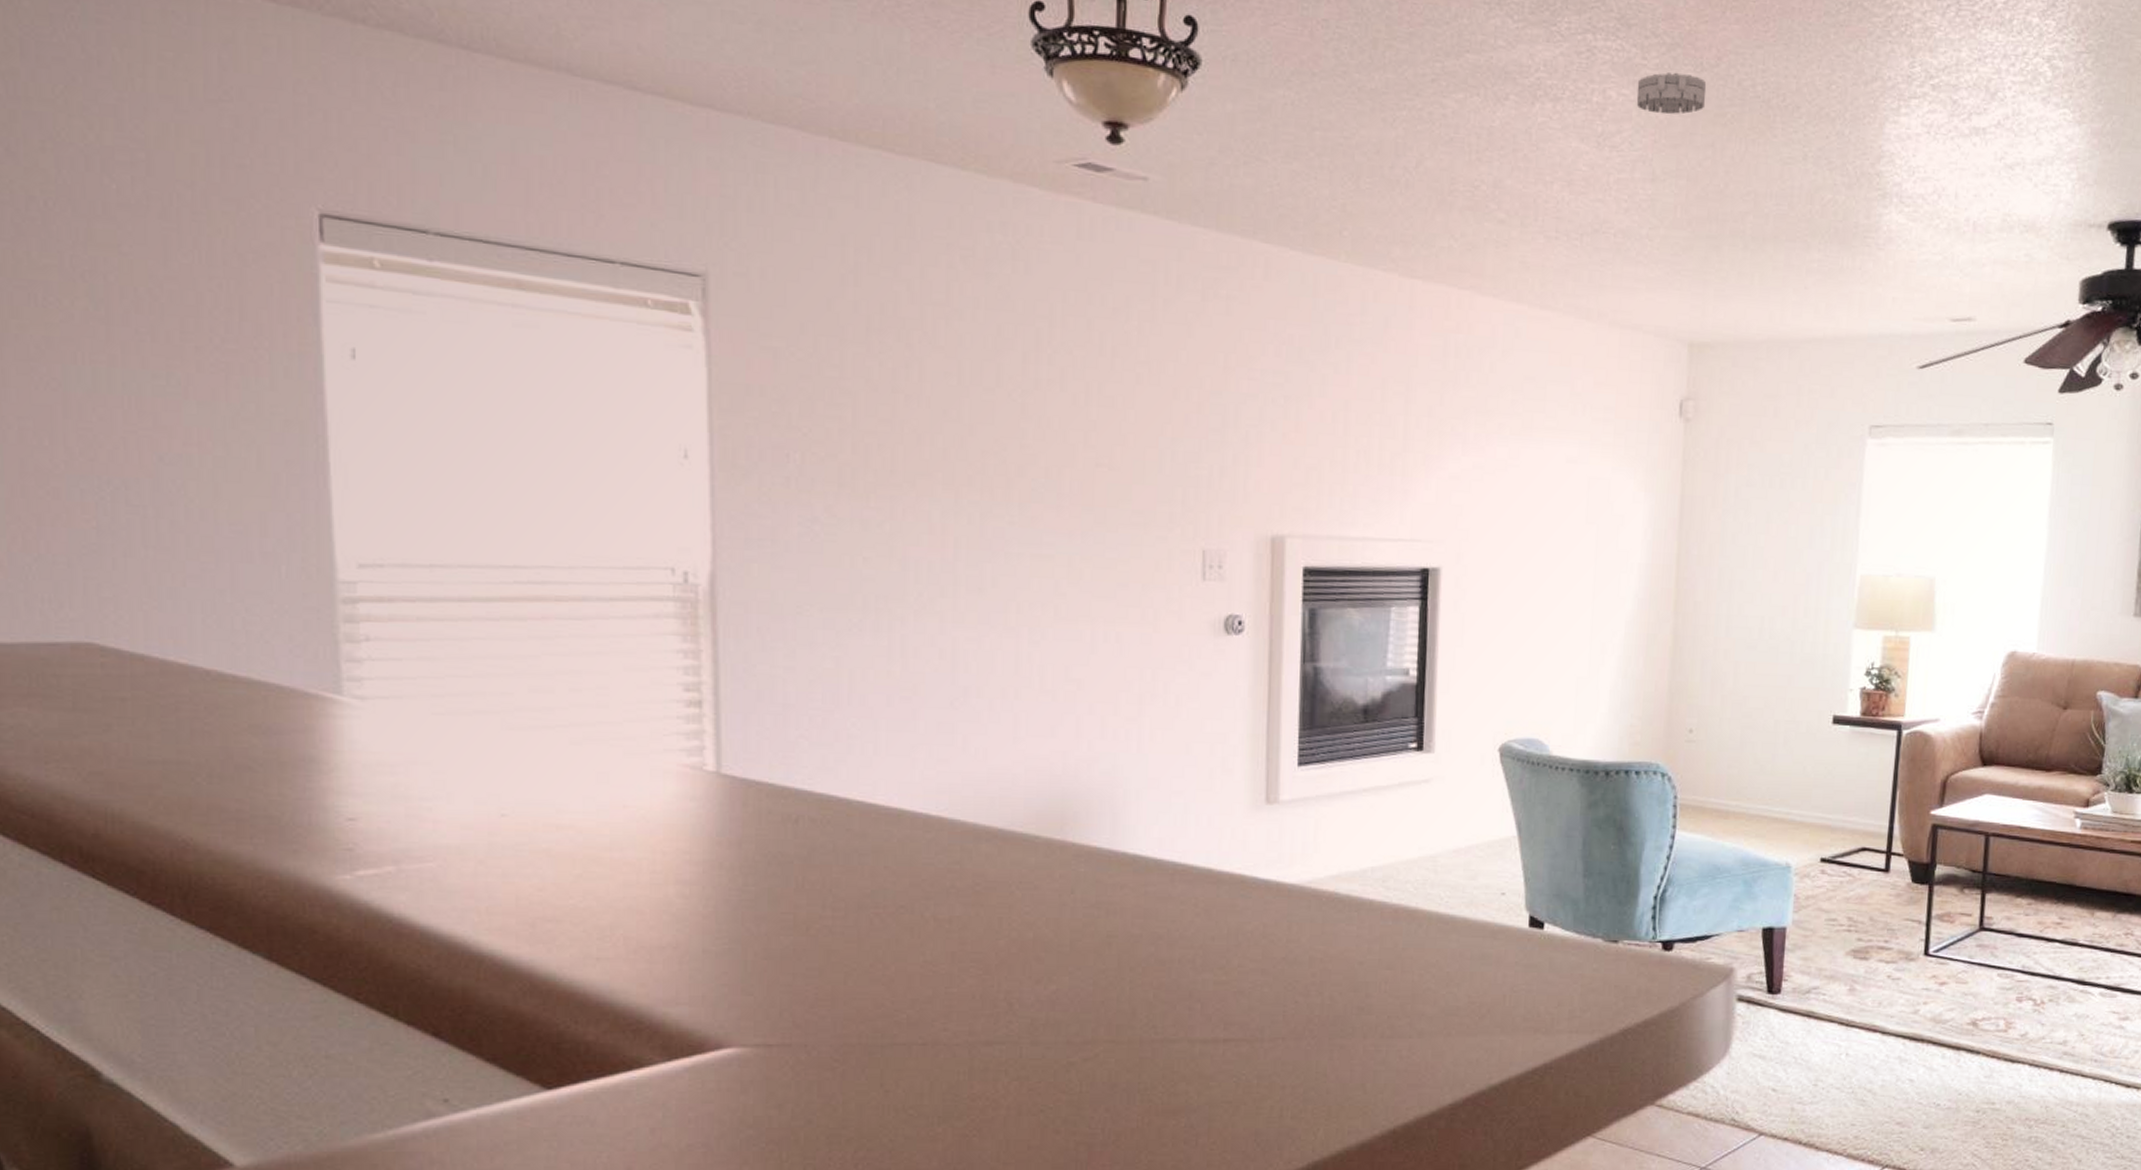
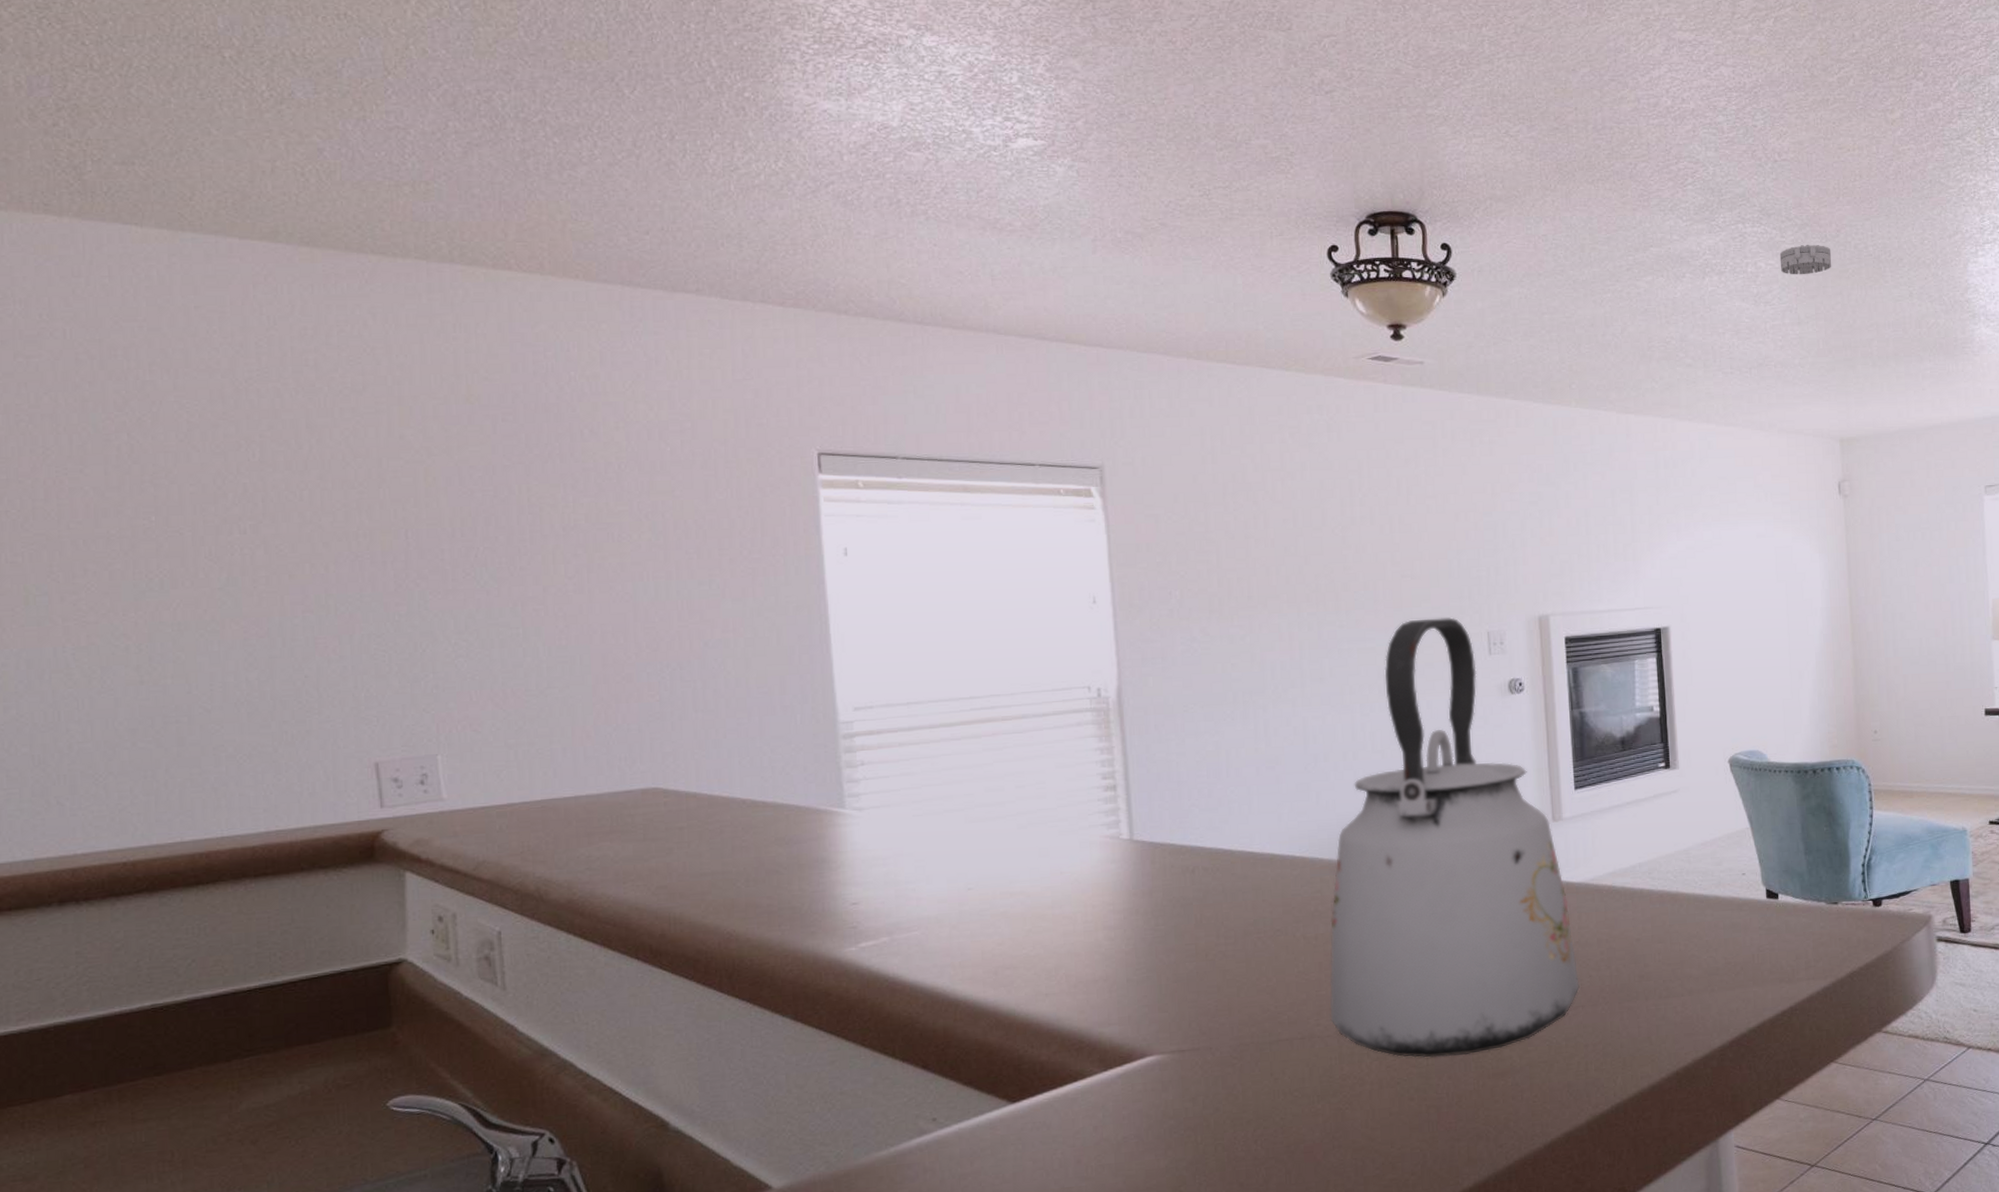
kettle: none [961,524,1282,1084] -> present [1330,617,1580,1058]

